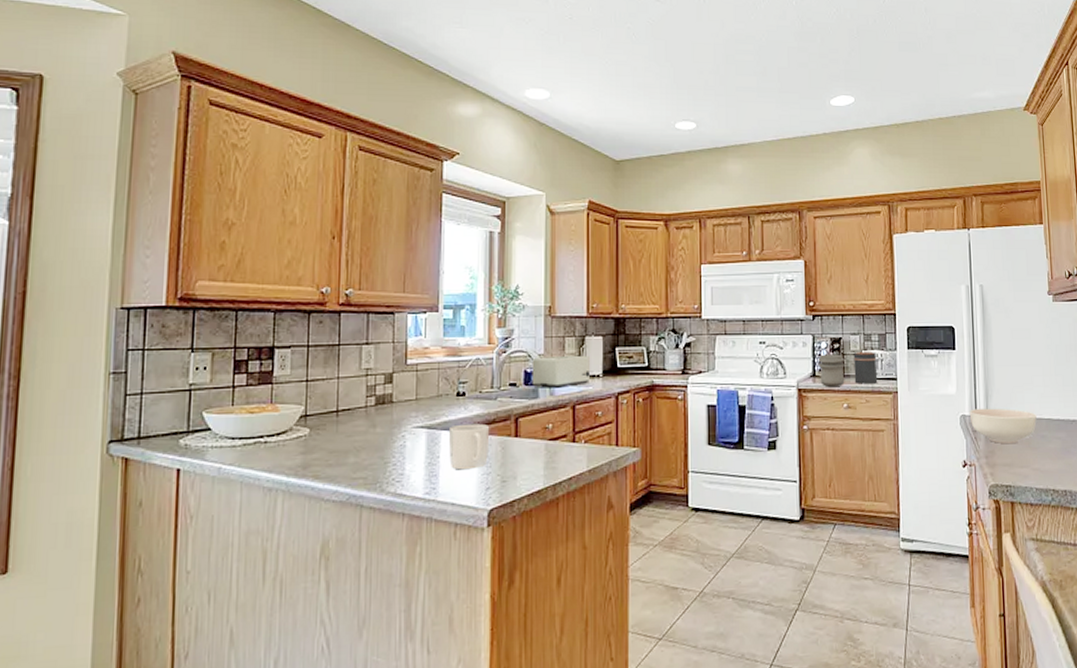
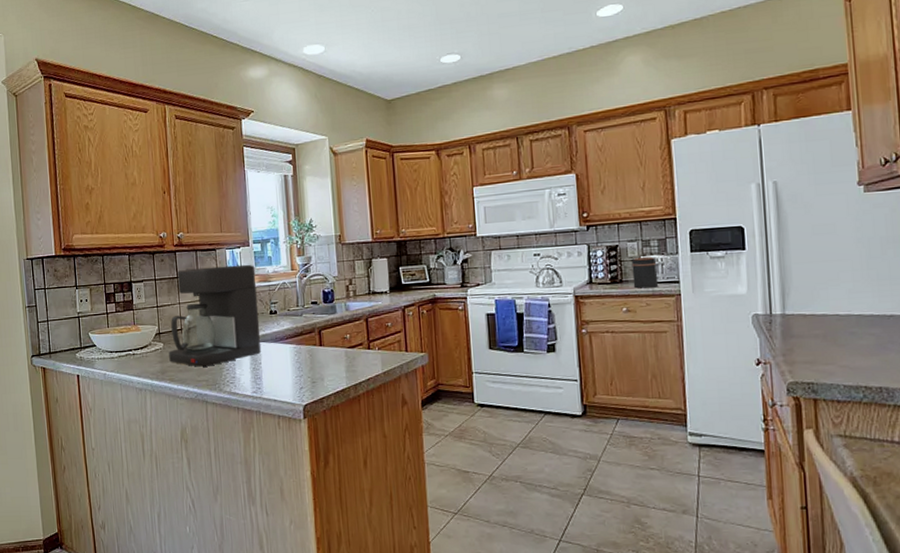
coffee maker: none [316,333,443,460] -> present [169,264,261,367]
mug: present [449,423,490,470] -> none [267,335,300,374]
toaster: present [531,355,590,388] -> none [328,276,379,305]
jar: present [818,354,845,388] -> none [594,261,624,293]
bowl: present [969,408,1038,444] -> none [762,306,845,342]

